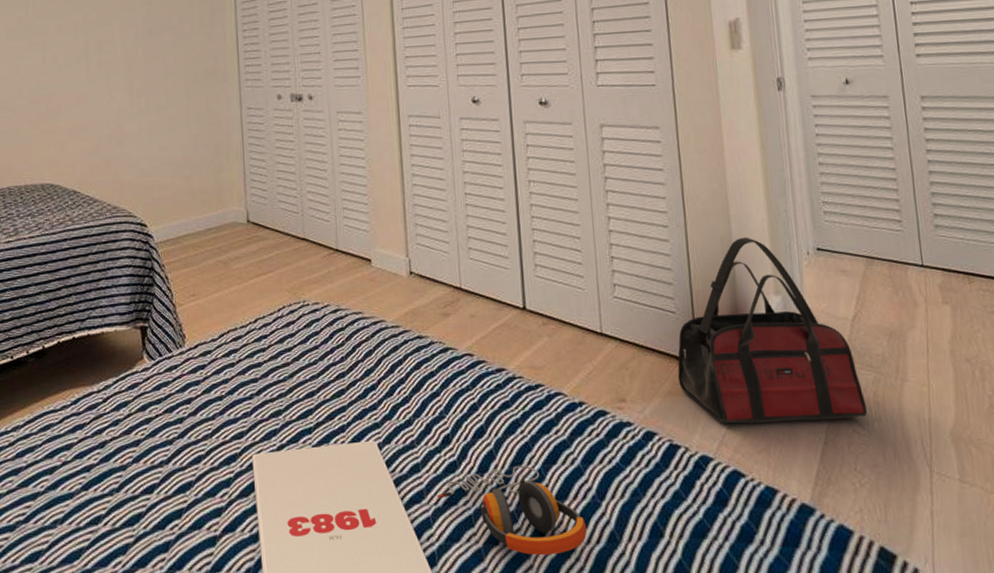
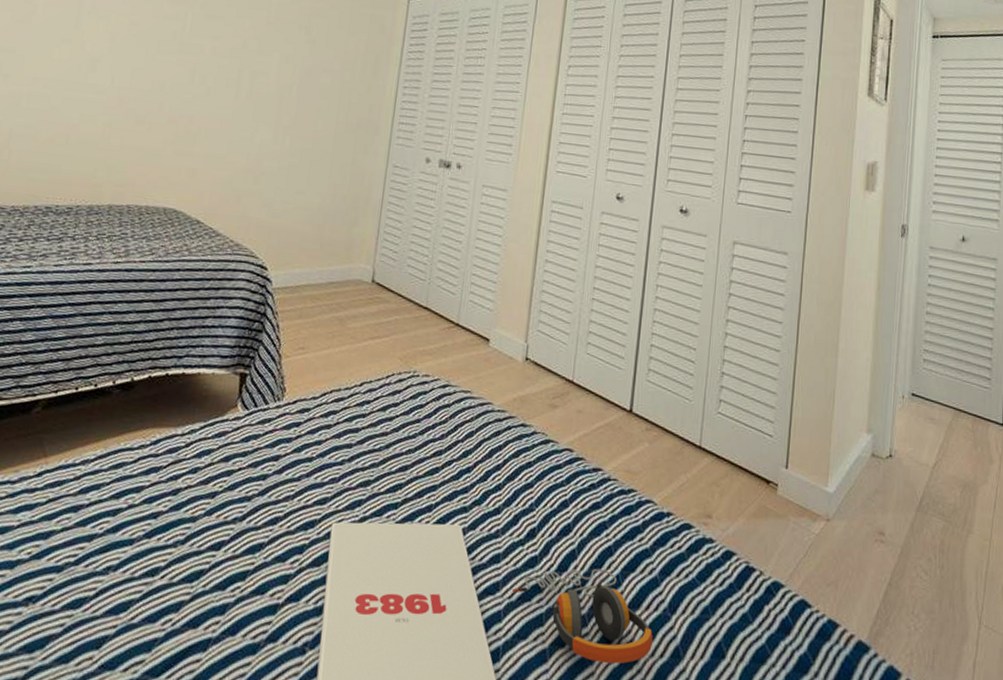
duffel bag: present [677,237,868,423] -> none [764,372,933,563]

